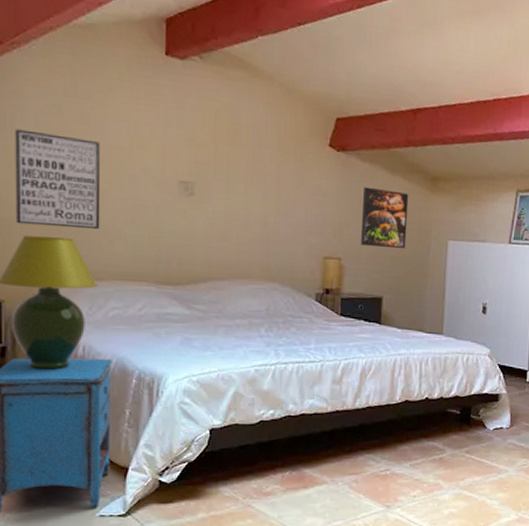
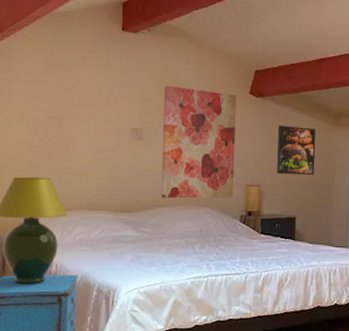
wall art: present [15,129,101,229] -> none [8,95,72,170]
wall art: none [218,129,313,272] -> present [161,85,237,199]

